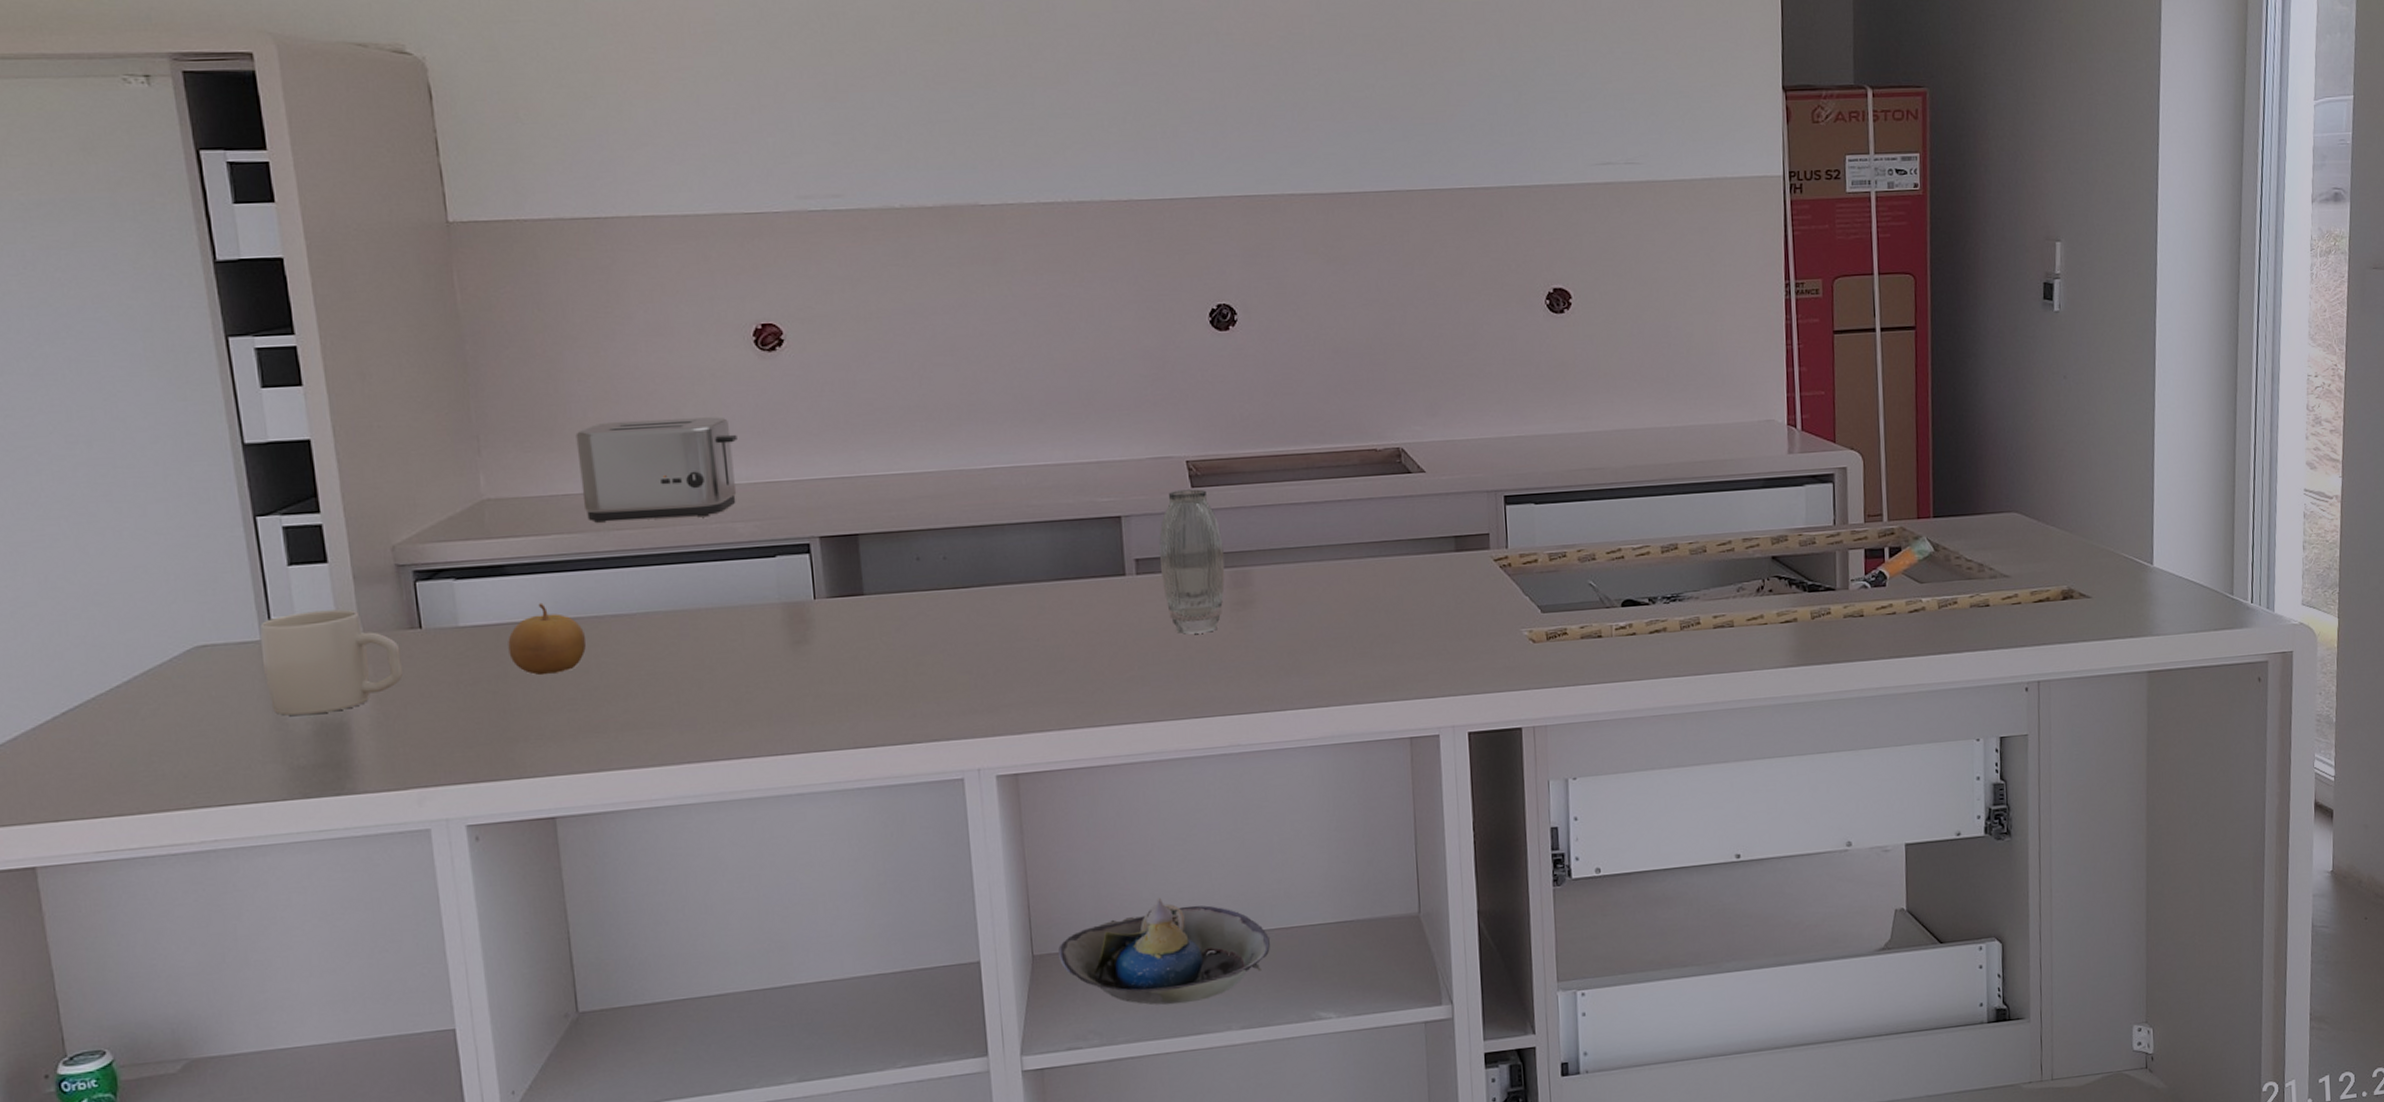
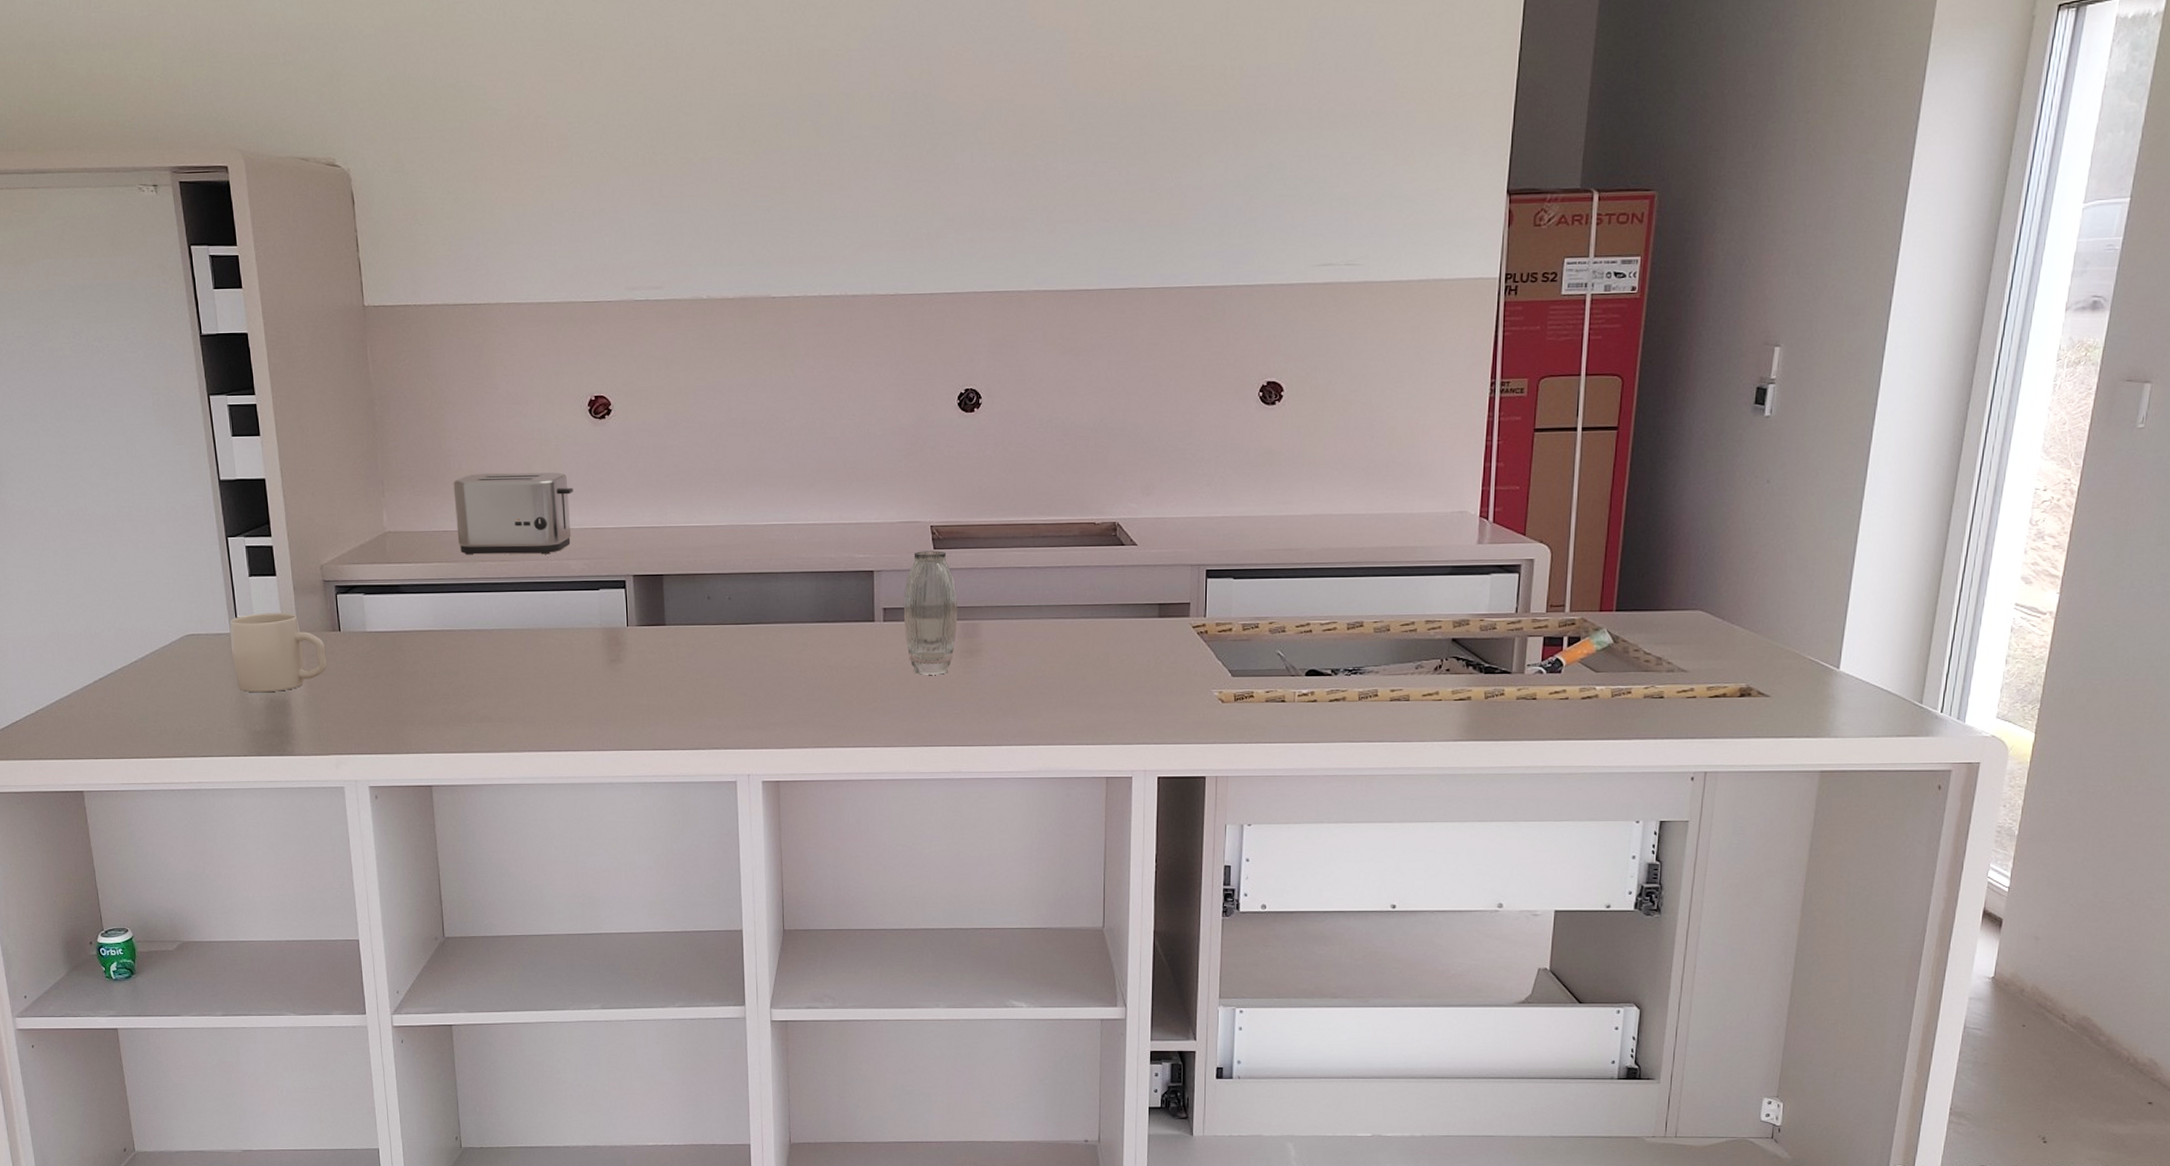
fruit: present [508,602,587,676] -> none [401,616,457,674]
decorative bowl: present [1058,897,1270,1006] -> none [804,893,975,981]

